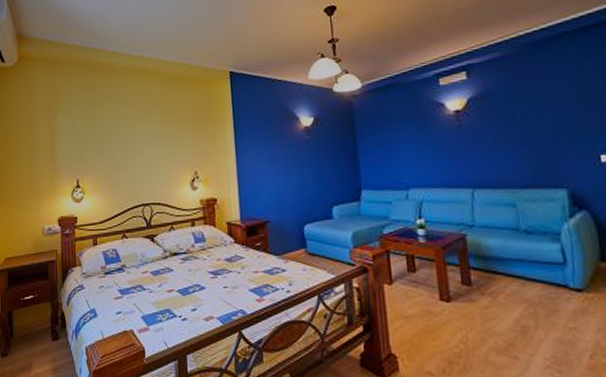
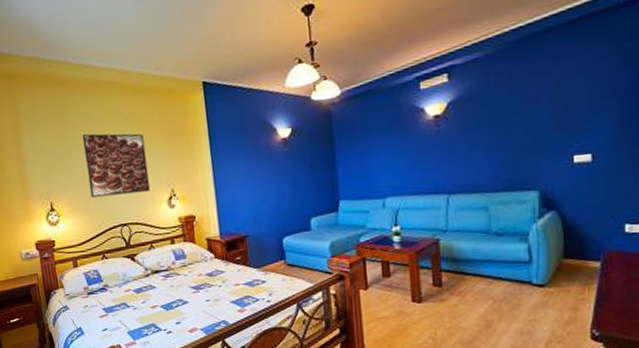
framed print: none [113,115,174,177] -> present [82,133,151,198]

